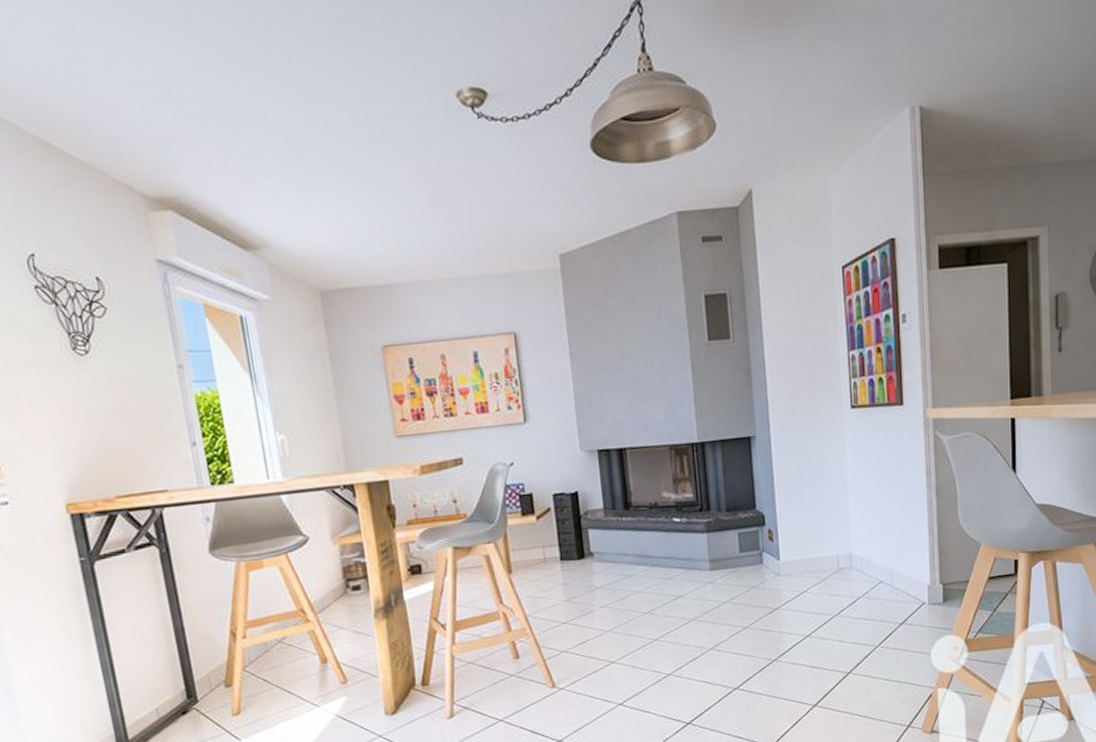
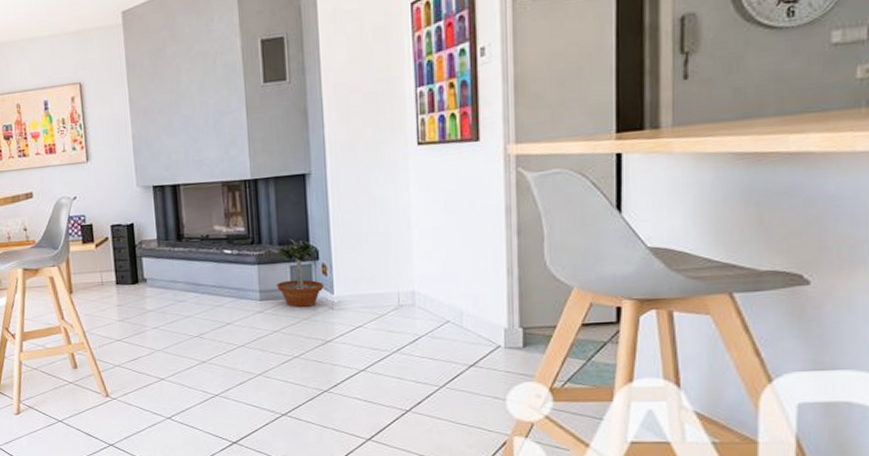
potted tree: none [726,504,771,576] -> present [277,239,325,307]

